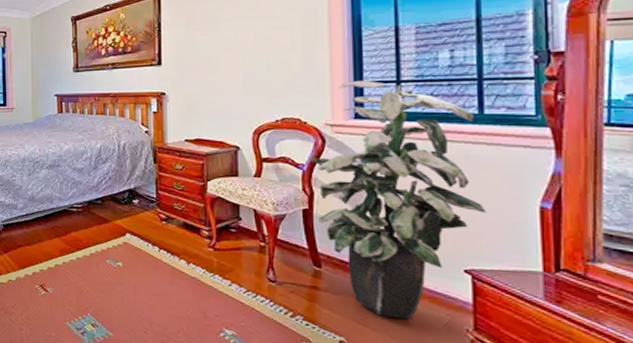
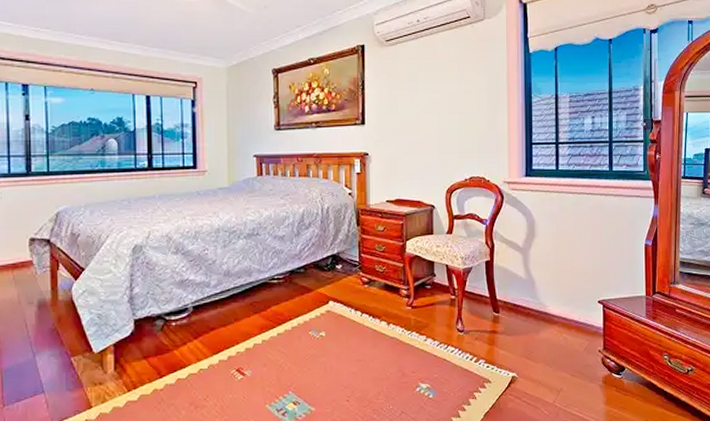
indoor plant: present [309,81,487,320] -> none [491,142,613,350]

